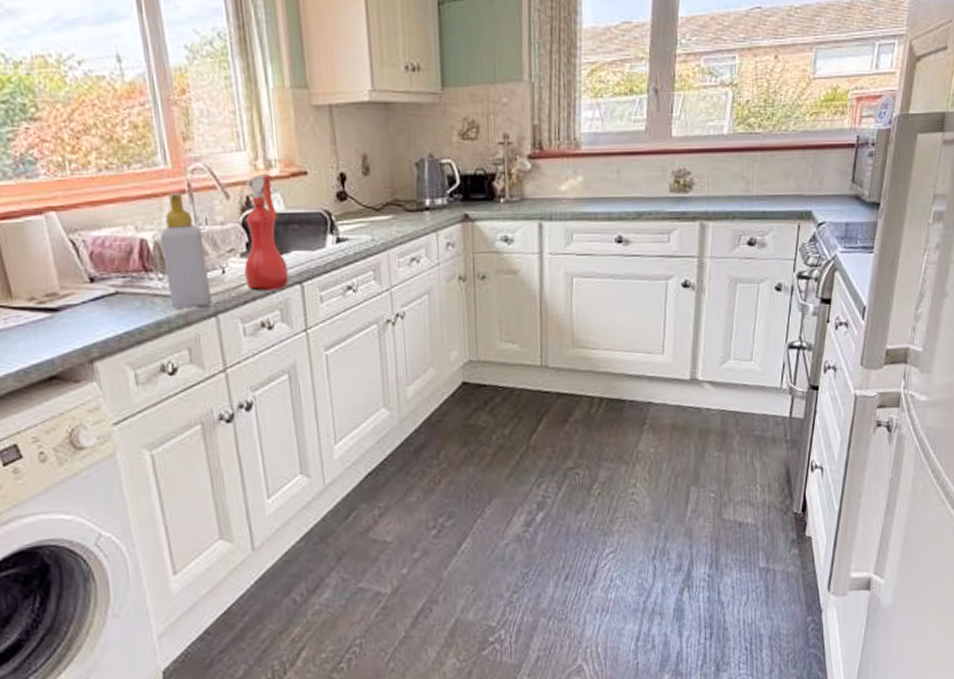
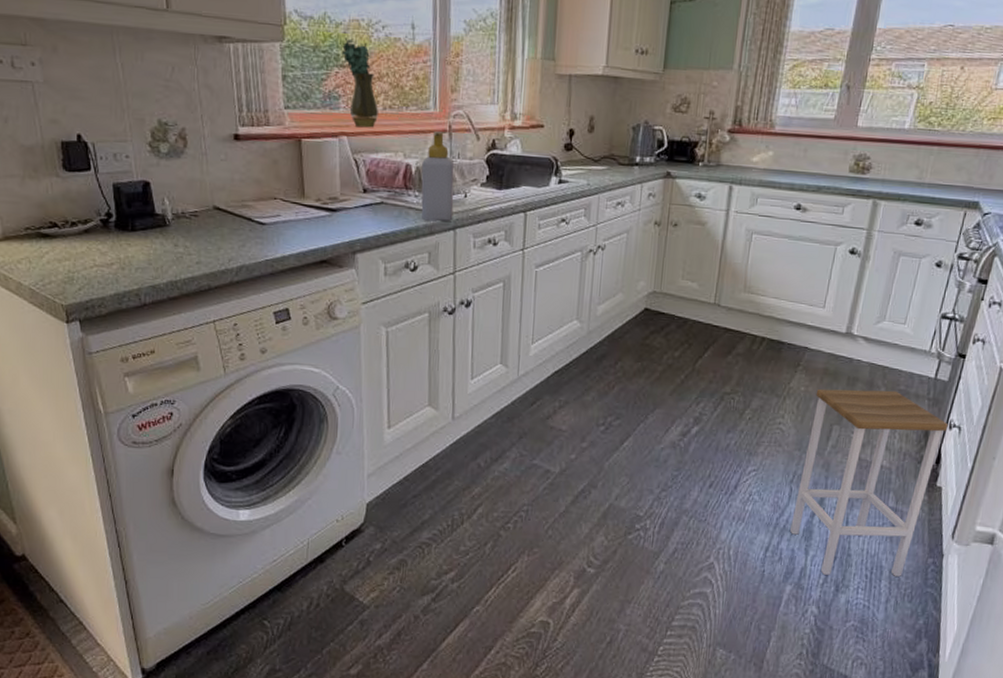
vase: none [28,81,93,198] -> present [342,38,378,128]
spray bottle: present [243,174,289,291] -> none [481,124,517,216]
step stool: none [660,437,810,655] -> present [790,388,948,577]

